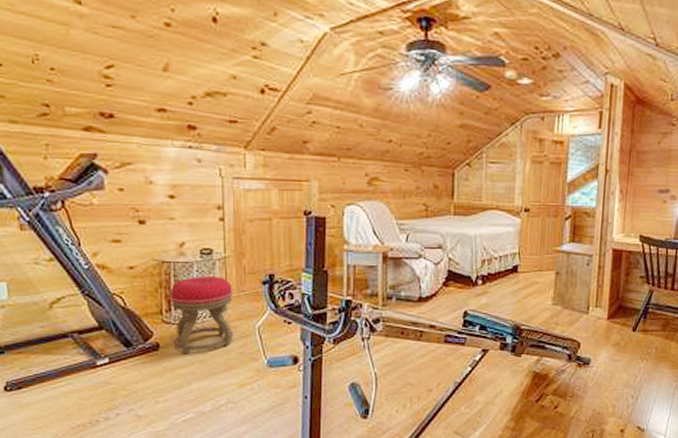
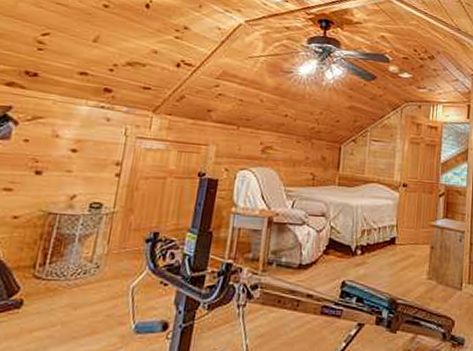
stool: present [170,277,234,355] -> none [38,230,114,315]

